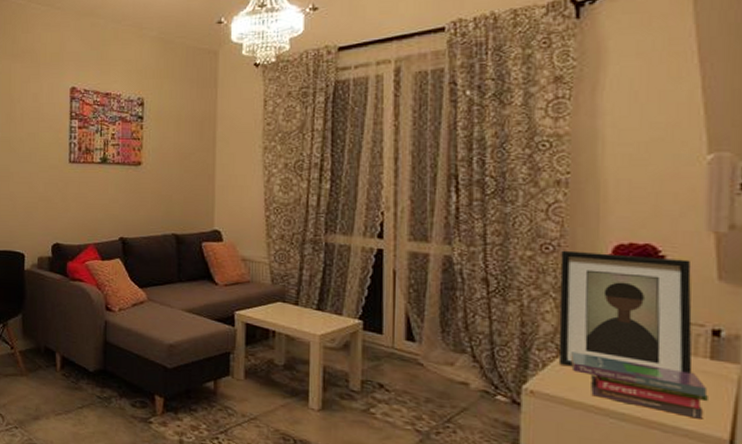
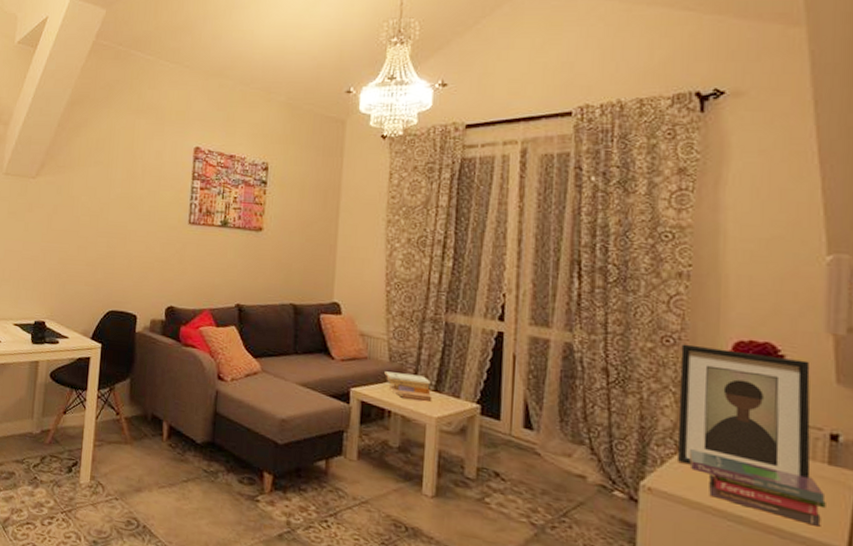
books: none [267,293,314,320] -> present [384,371,431,401]

